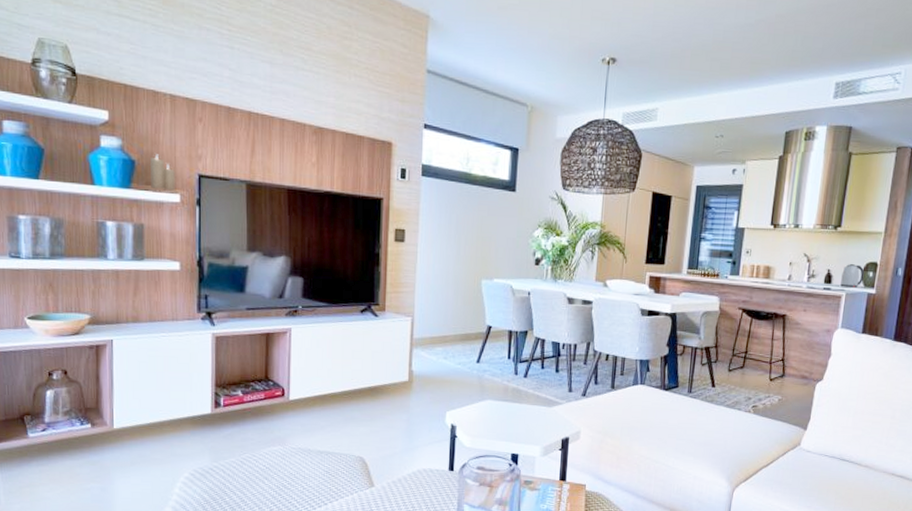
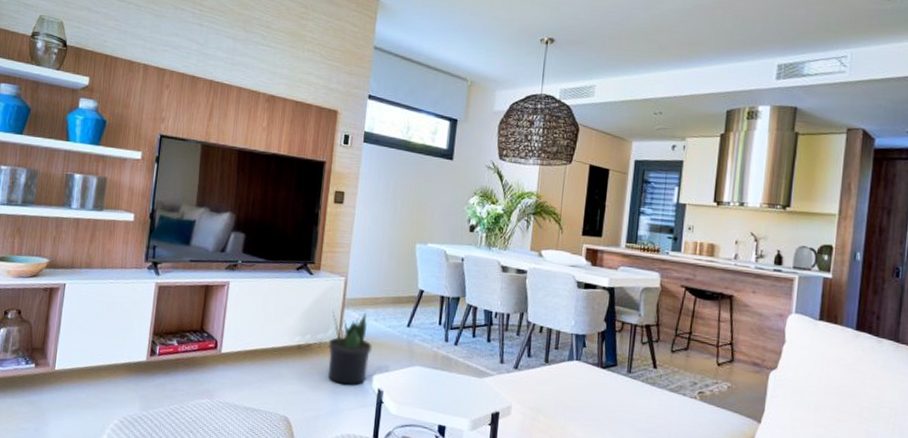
candle: present [149,154,176,192] -> none [117,115,141,150]
planter: none [399,351,443,422] -> present [327,311,372,385]

